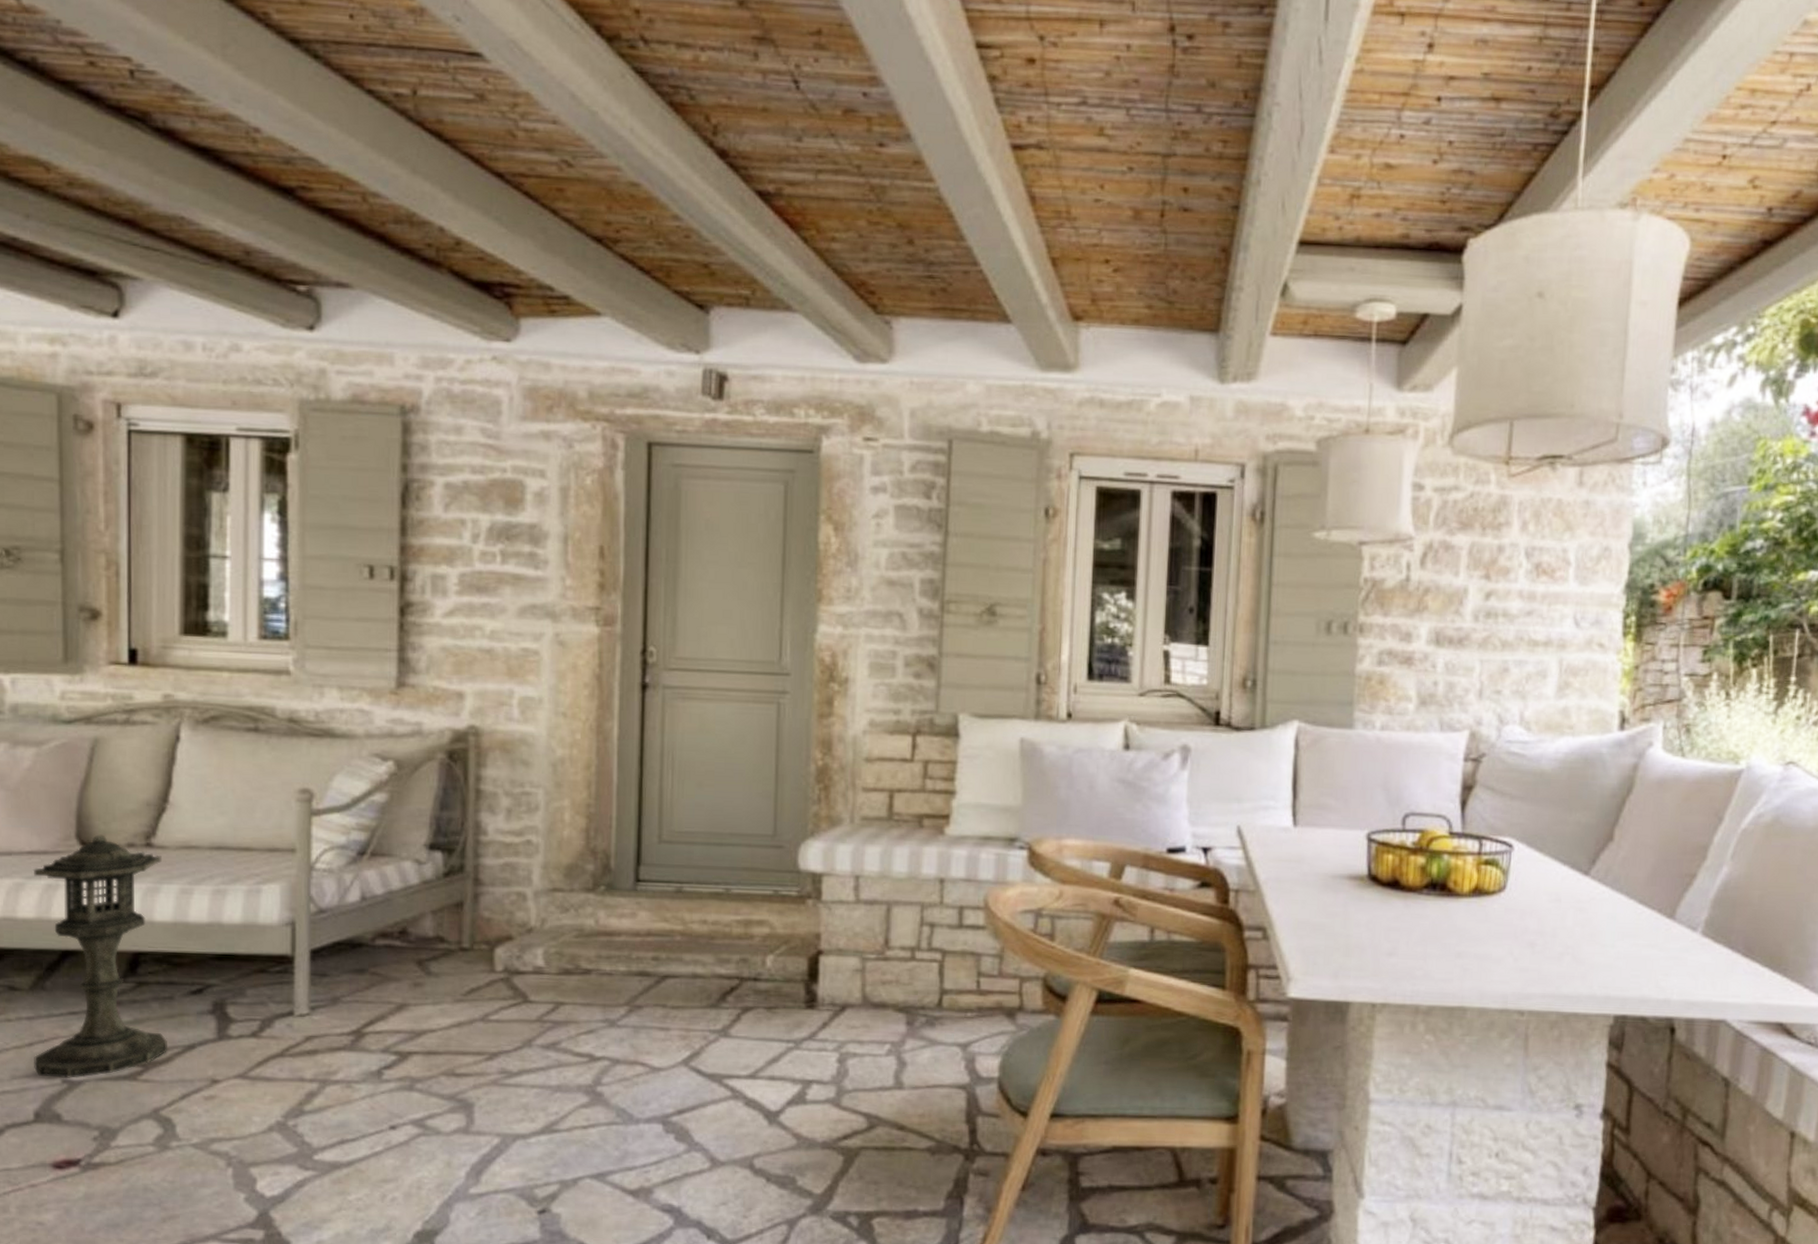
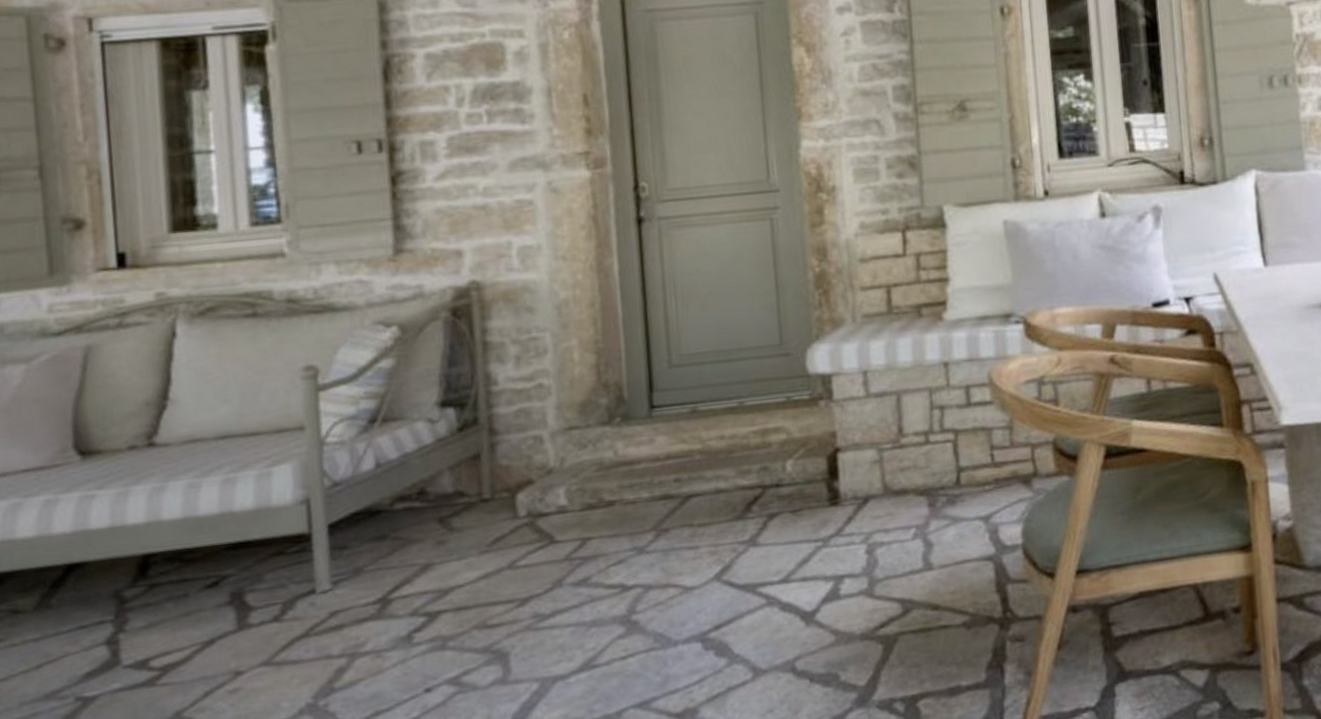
lantern: present [33,834,167,1078] -> none [30,441,186,699]

